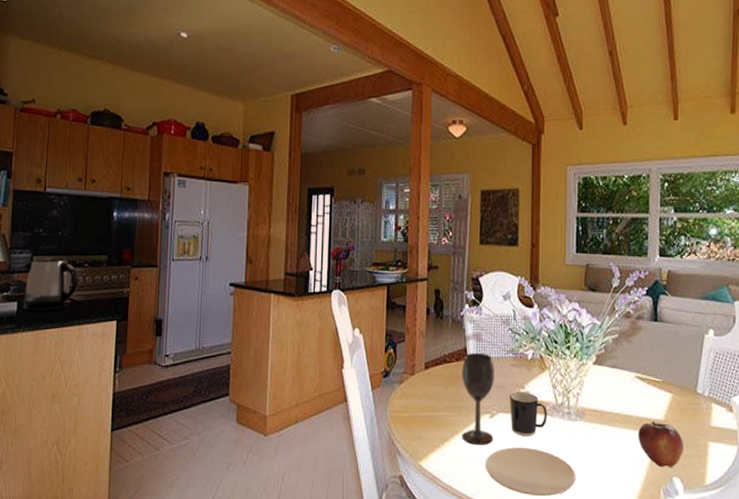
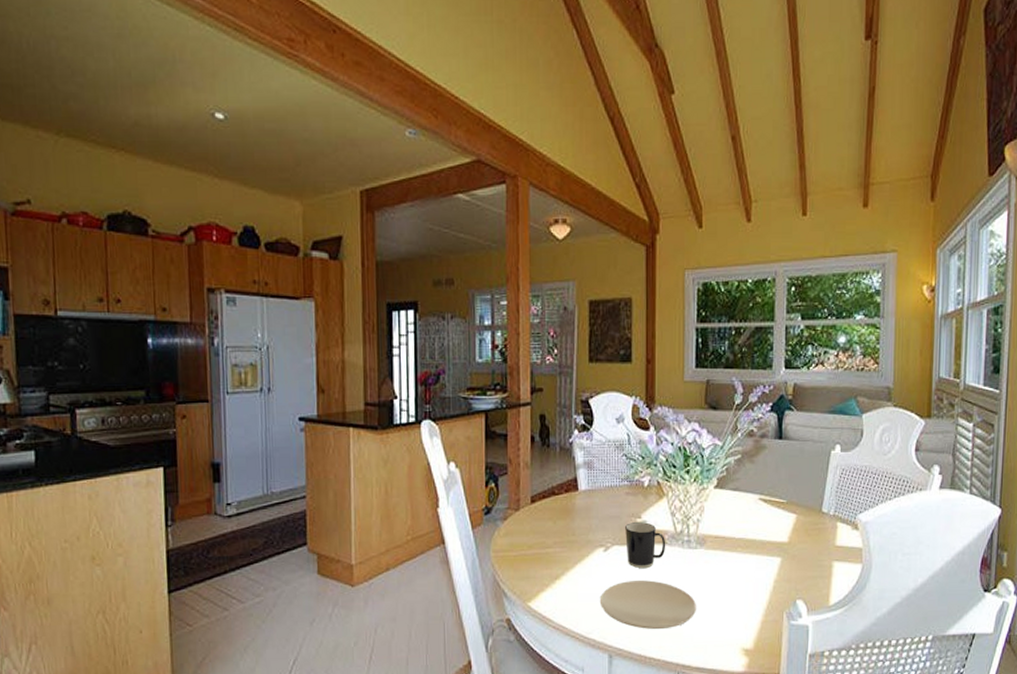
kettle: present [23,257,79,313] -> none [42,395,112,462]
wine glass: present [461,353,496,445] -> none [572,483,609,581]
fruit: present [638,421,684,467] -> none [761,544,809,590]

